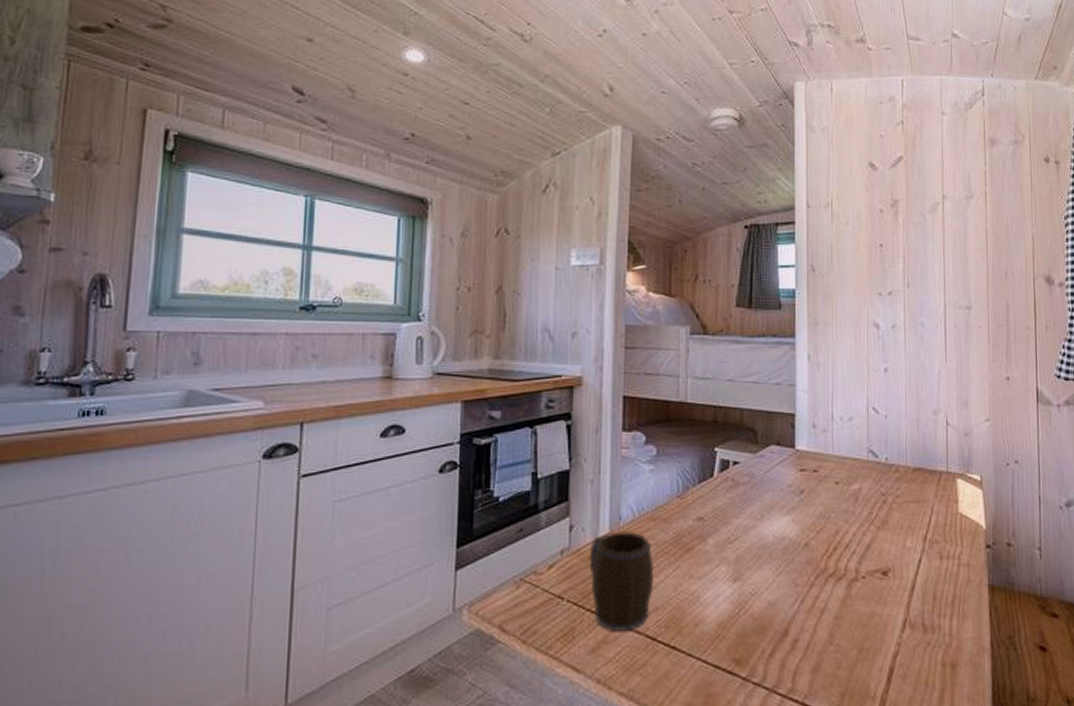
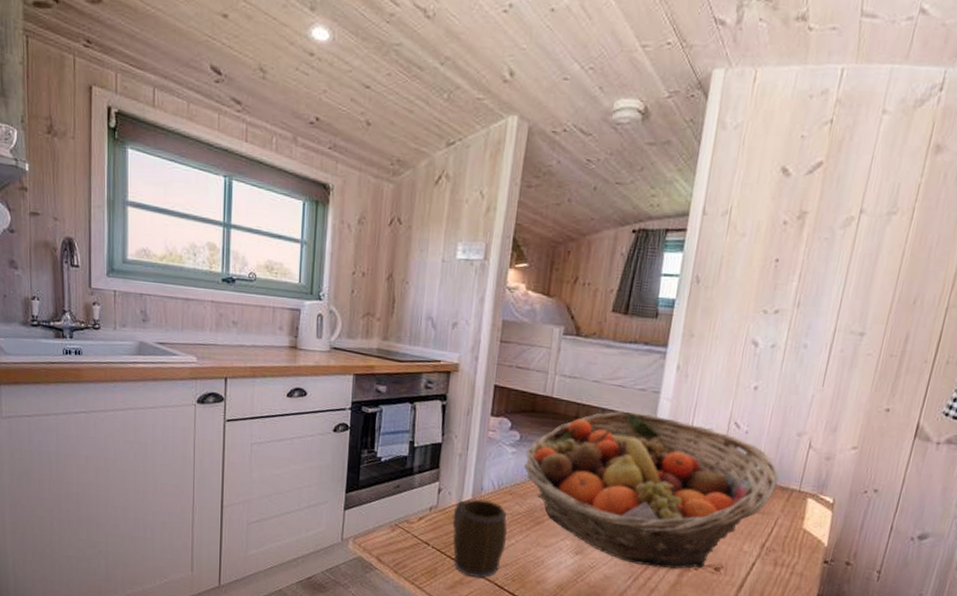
fruit basket: none [665,408,926,583] -> present [524,411,779,569]

